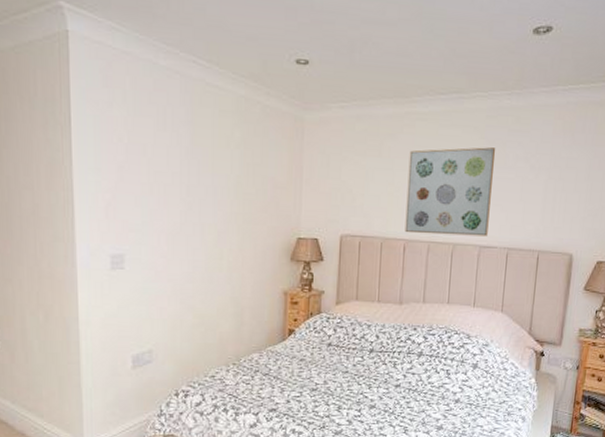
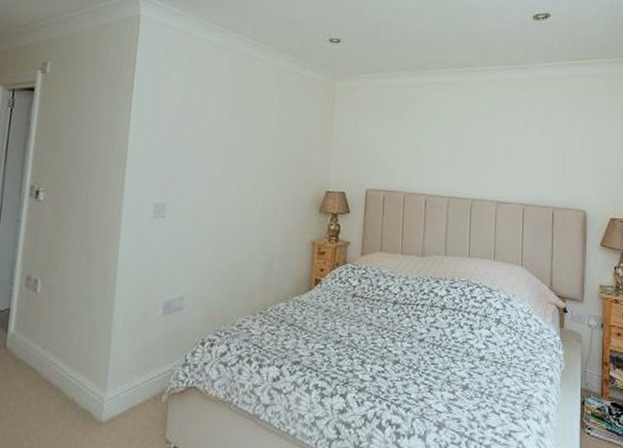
wall art: present [405,147,496,237] -> none [426,112,507,193]

